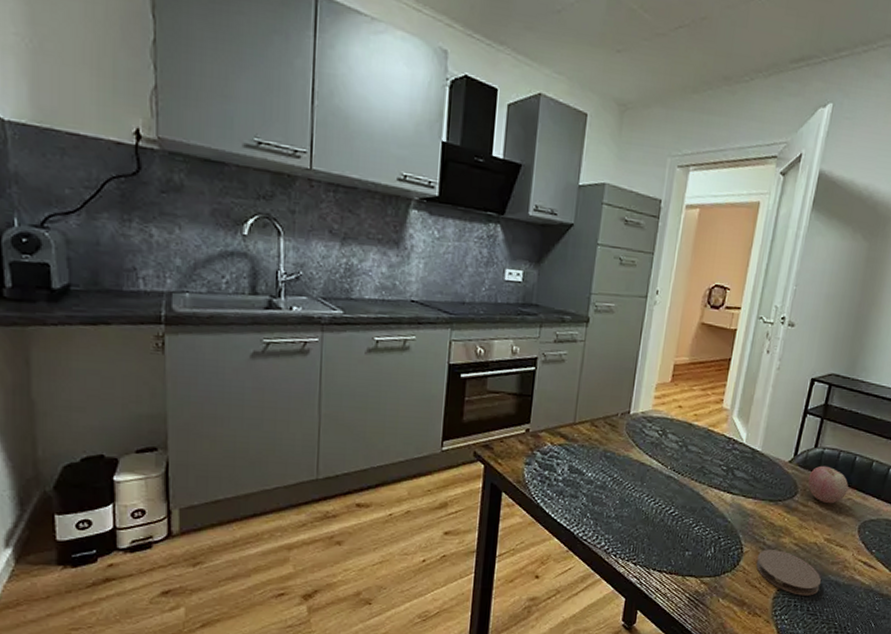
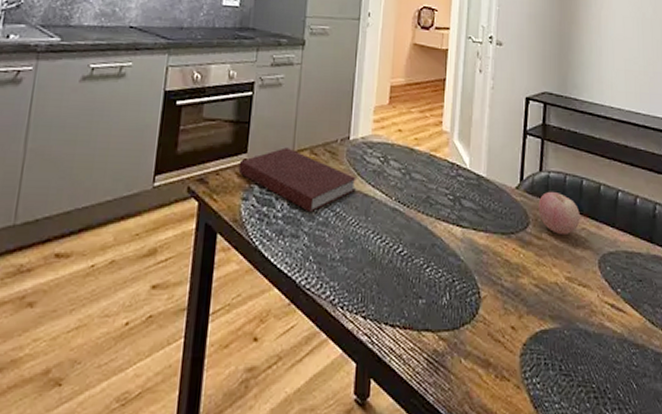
notebook: none [521,419,634,478] -> present [238,147,356,213]
coaster: present [756,549,822,596] -> none [496,293,570,351]

